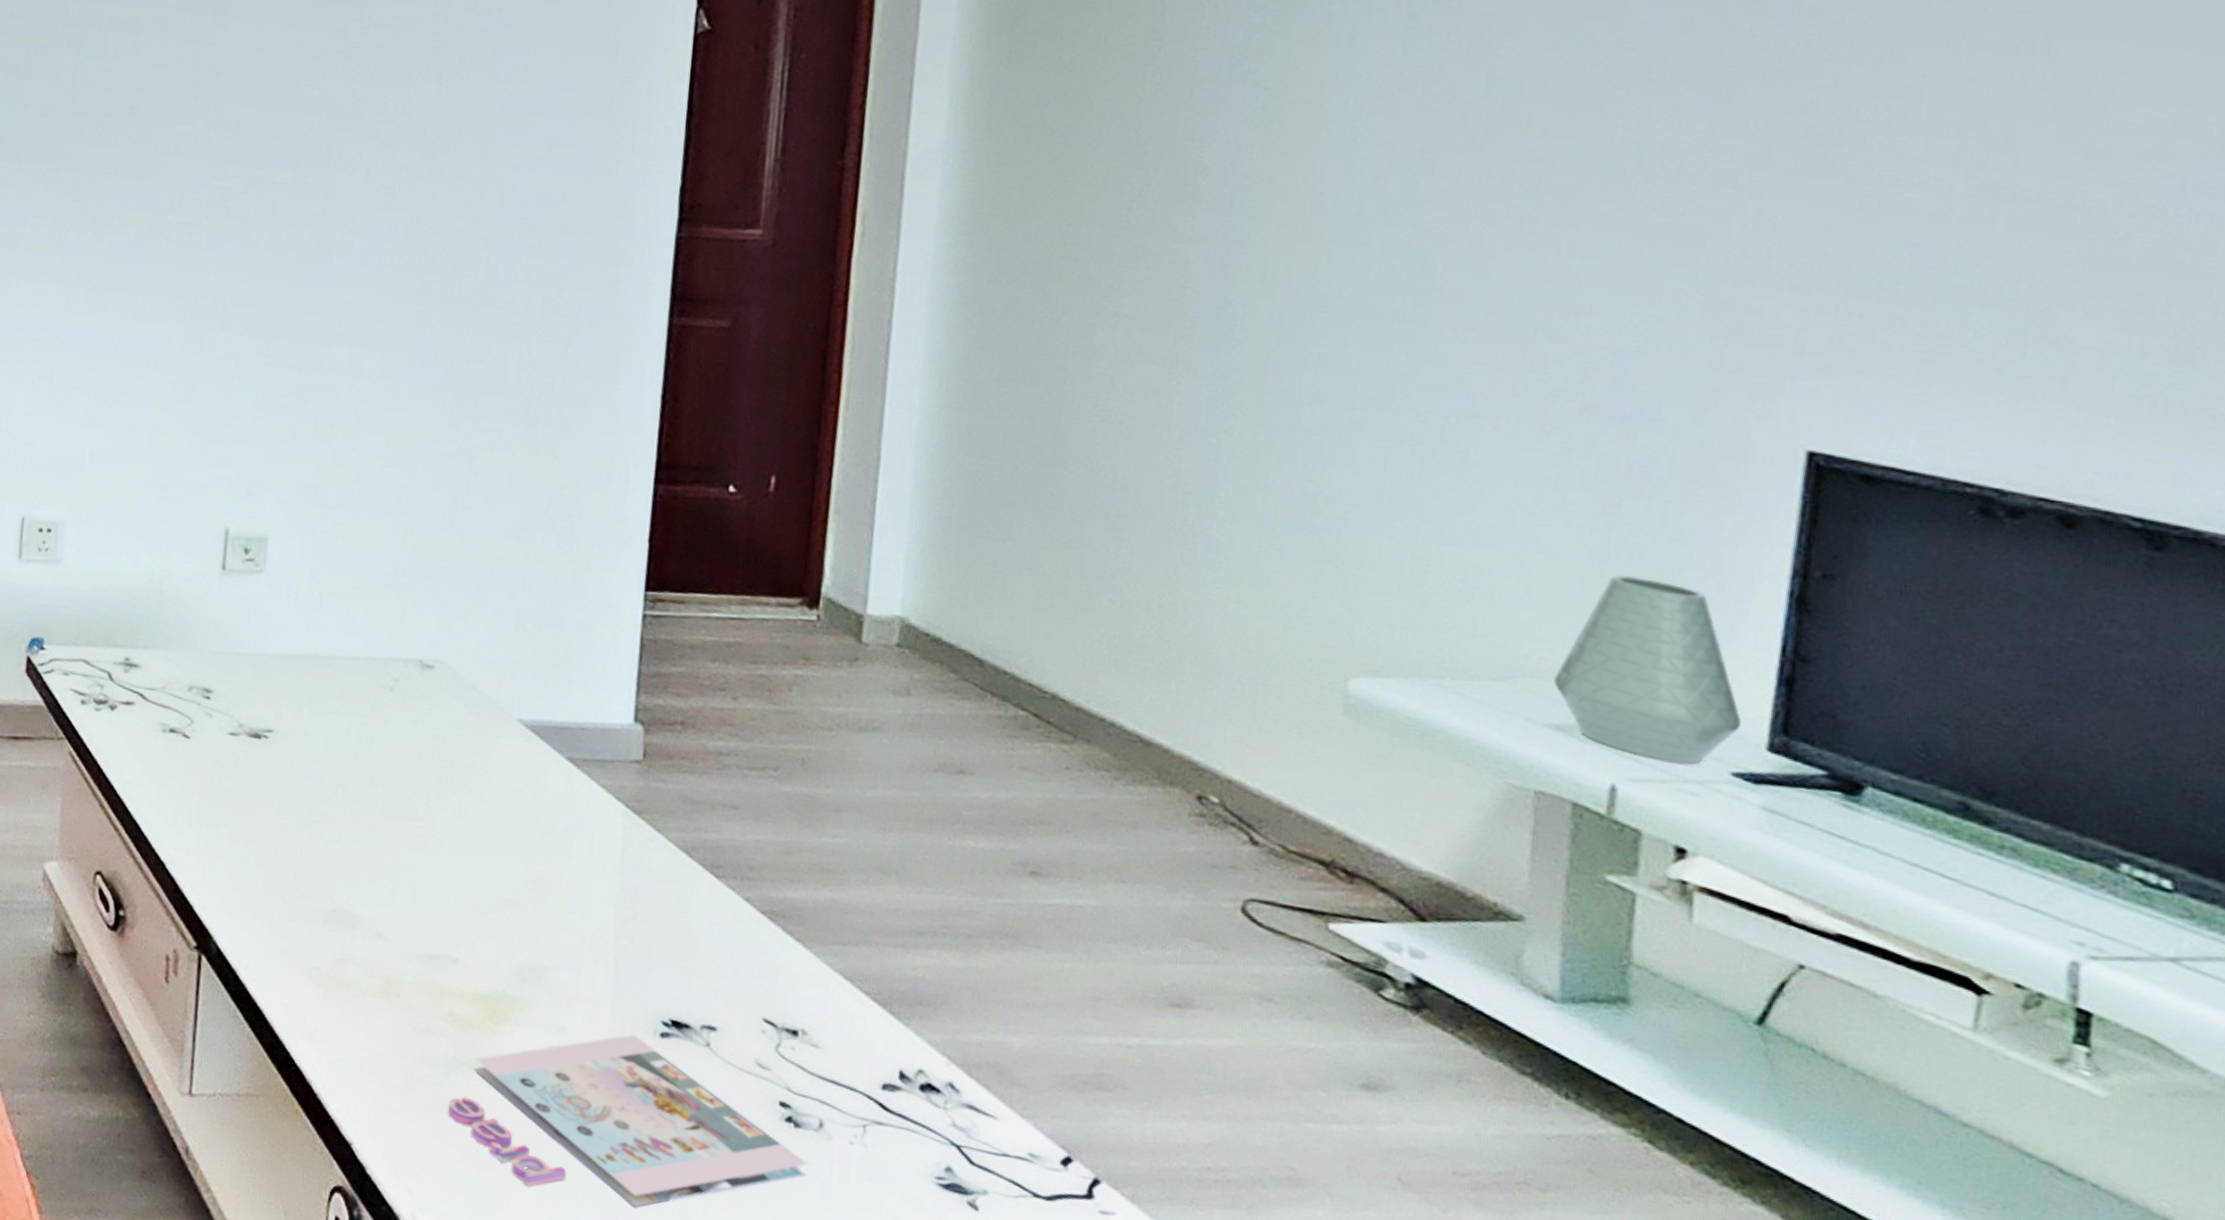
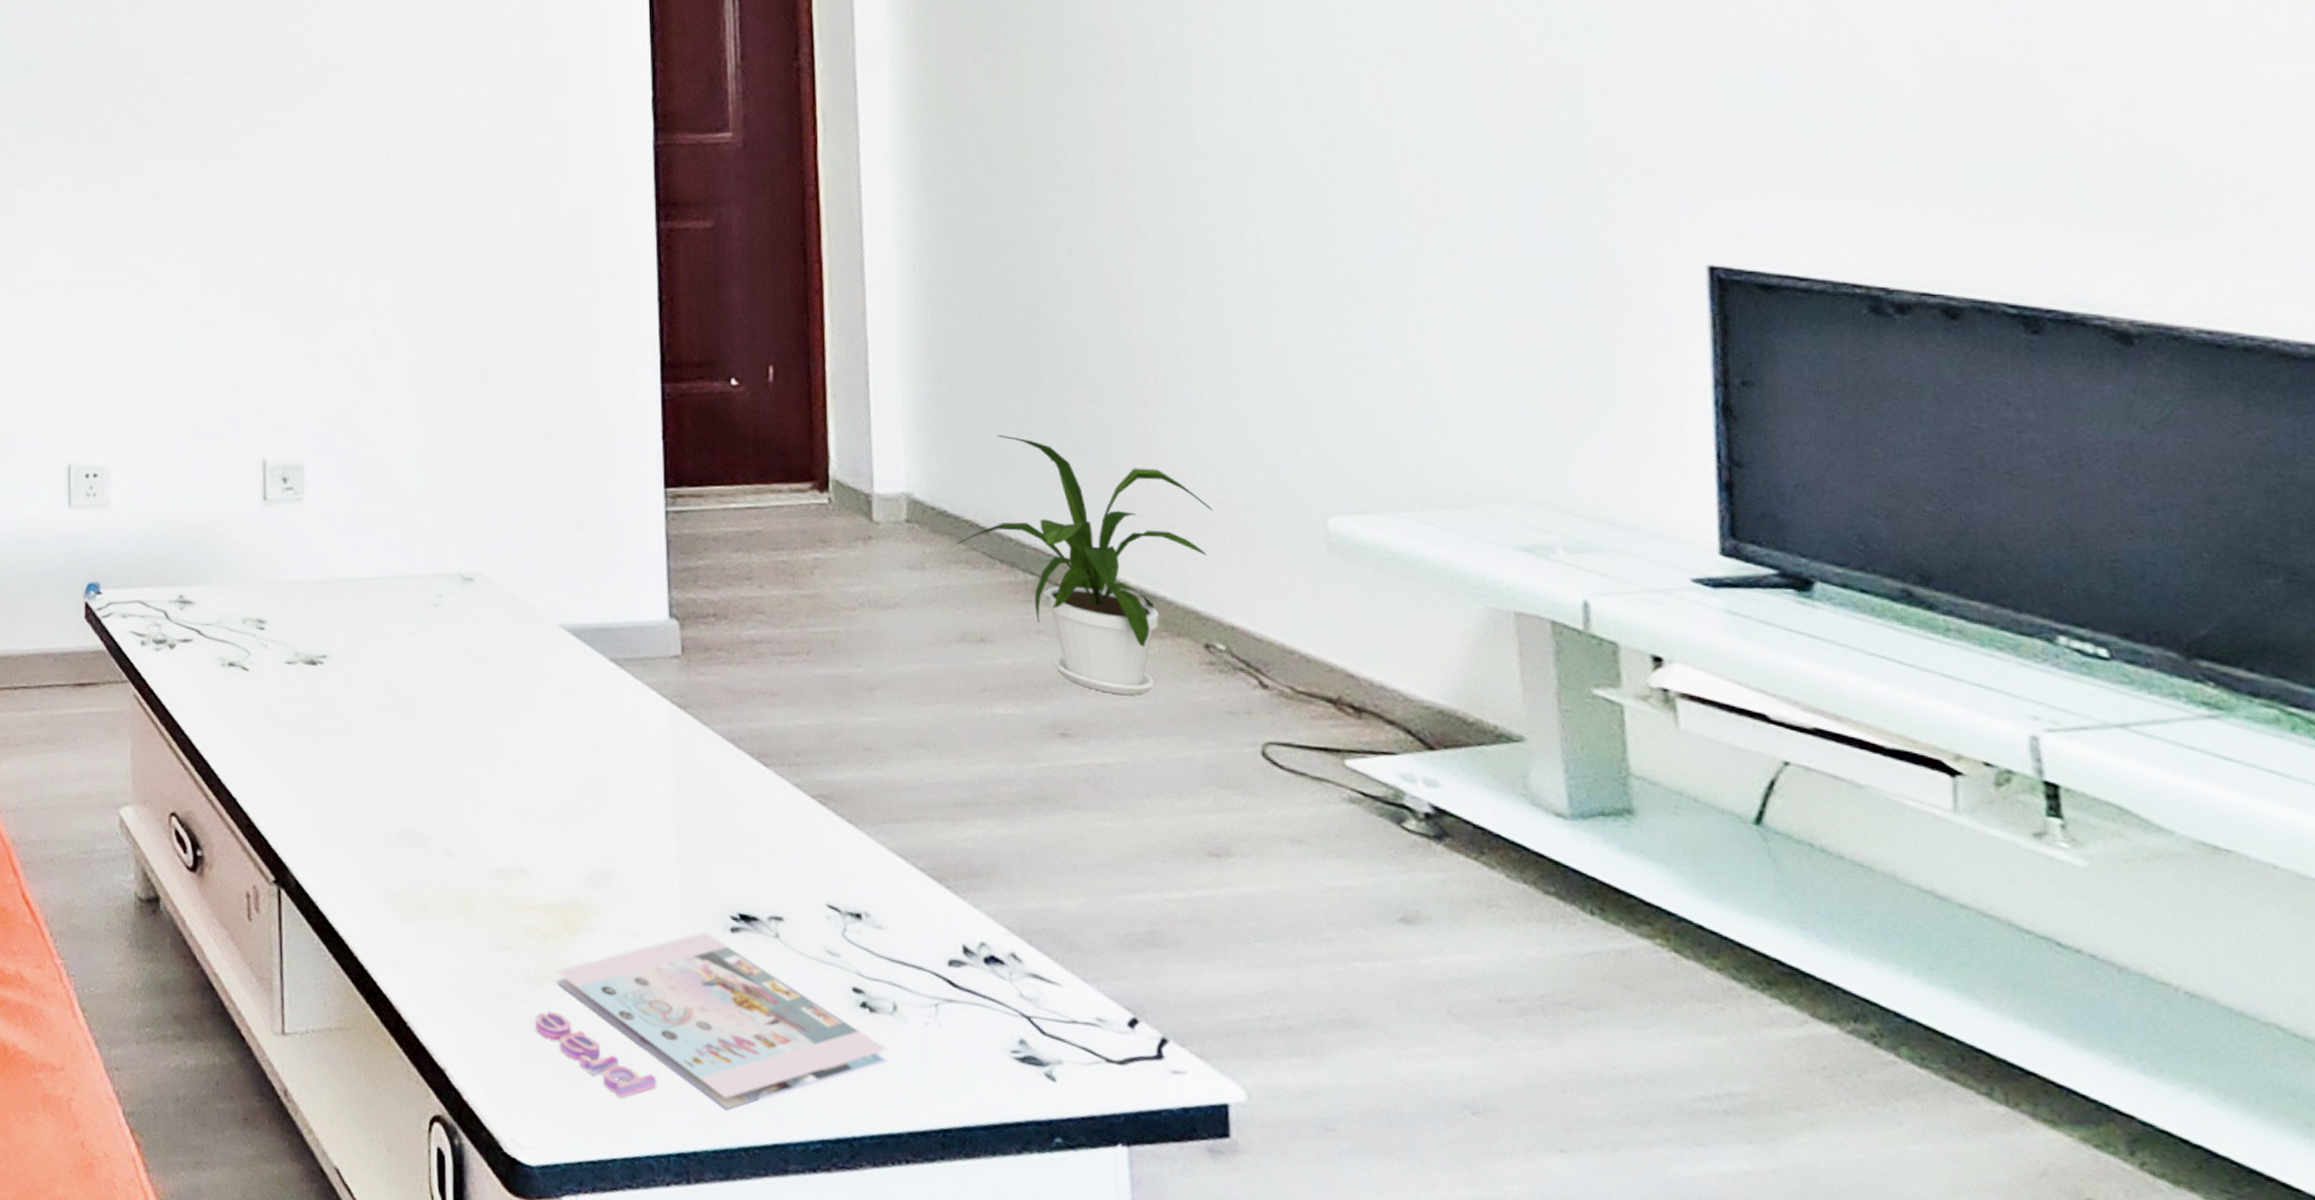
house plant: none [947,565,1228,841] -> present [956,434,1214,695]
vase: present [1554,575,1742,766] -> none [1515,396,1693,576]

